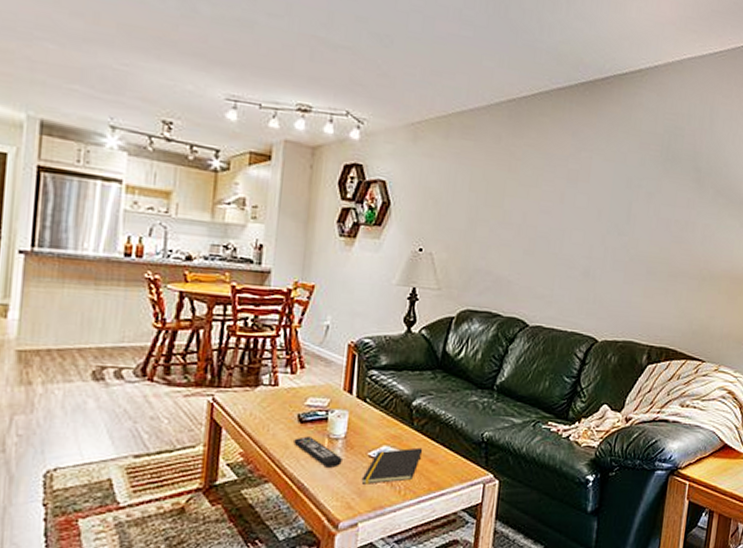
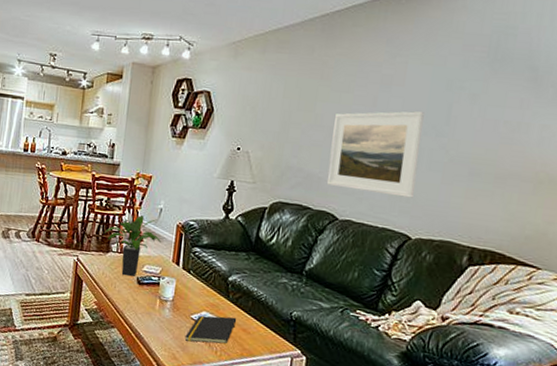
potted plant: none [251,333,330,415] -> present [104,212,162,277]
remote control: present [294,436,342,468] -> none [133,295,170,324]
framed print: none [516,208,608,299] -> present [327,111,424,198]

